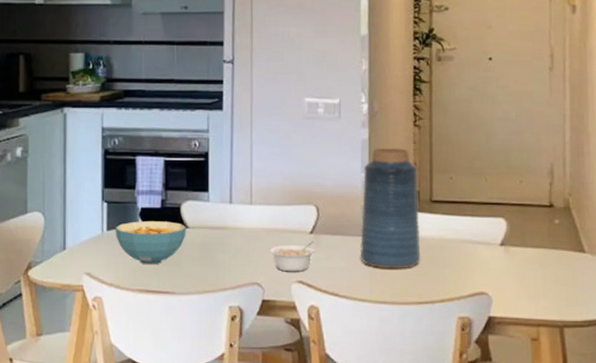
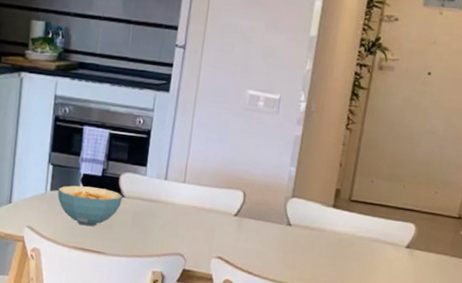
legume: present [269,241,315,272] -> none [195,223,238,249]
vase: present [360,147,421,269] -> none [277,145,343,258]

